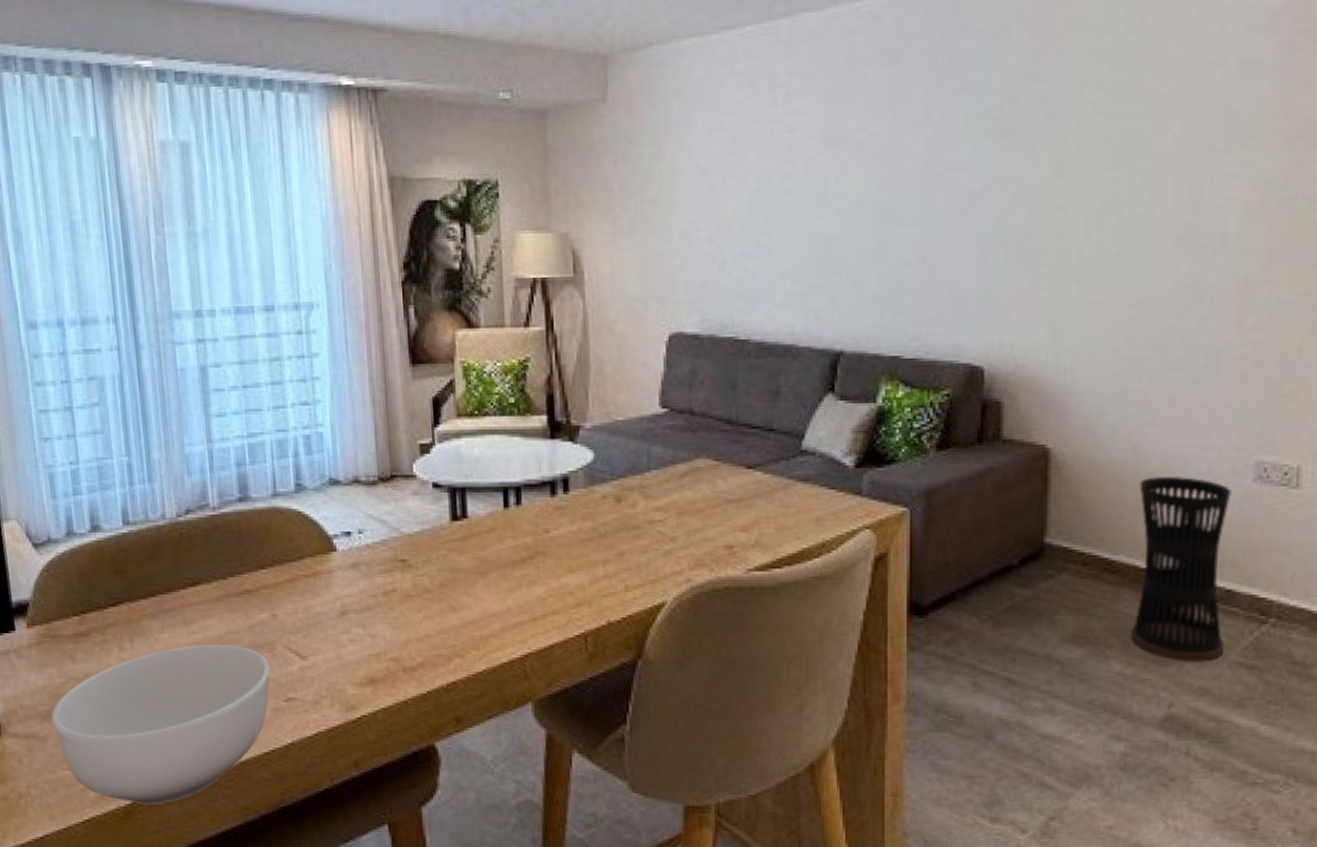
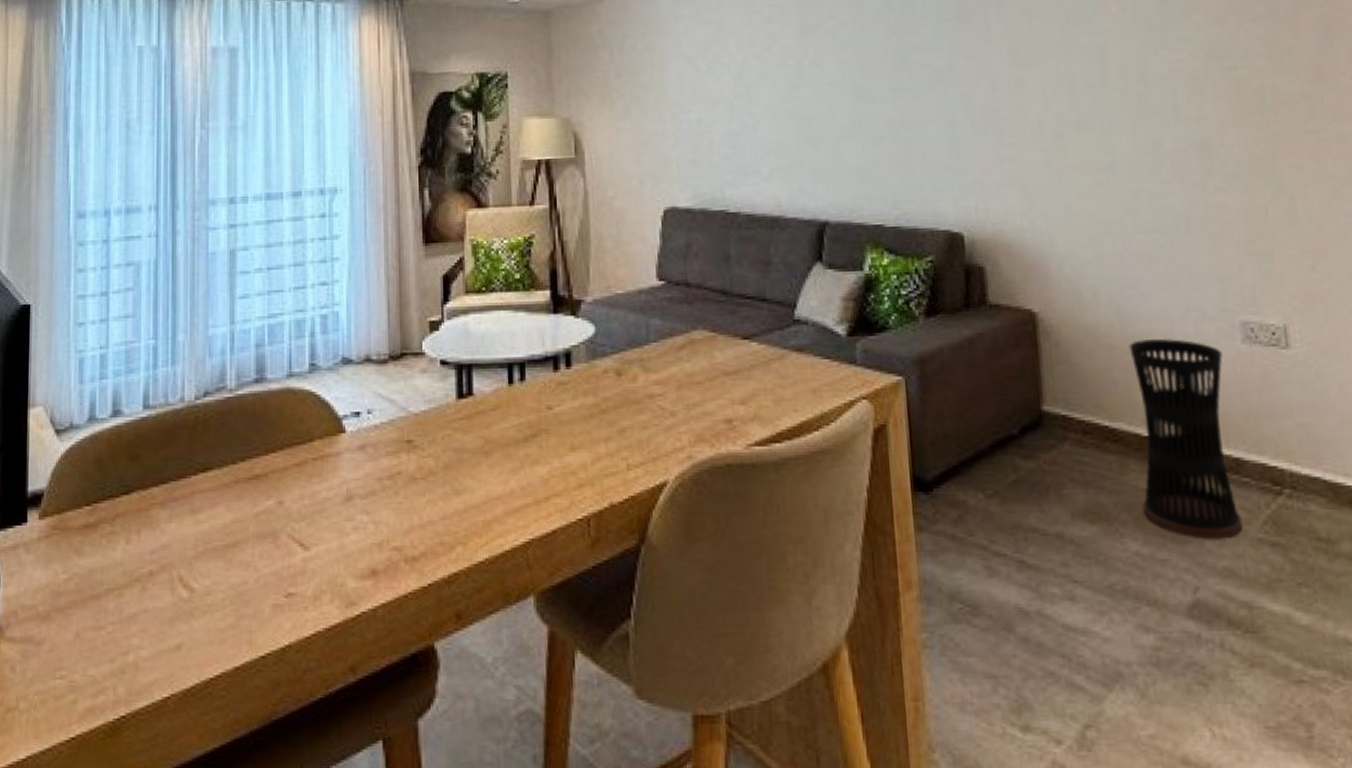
bowl: present [51,644,270,806] -> none [50,534,272,720]

